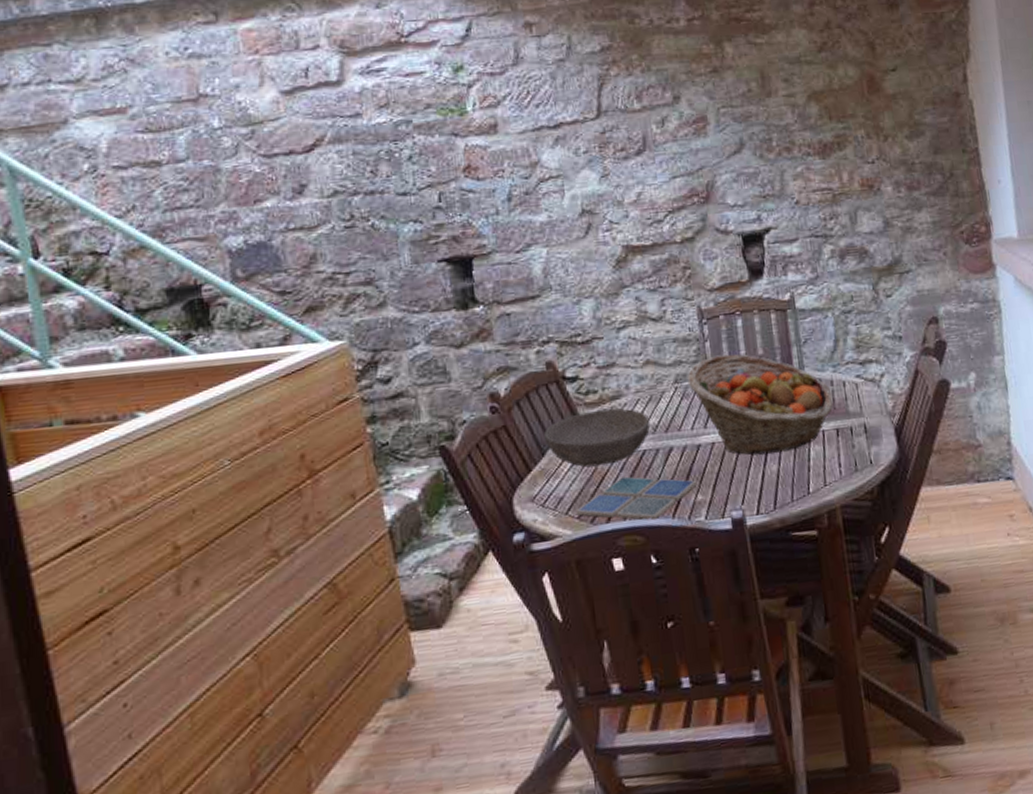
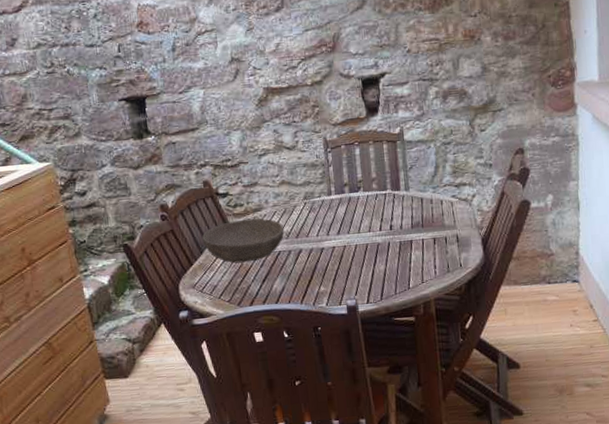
drink coaster: present [575,476,697,521] -> none [226,271,321,305]
fruit basket: present [687,354,834,456] -> none [314,177,432,258]

